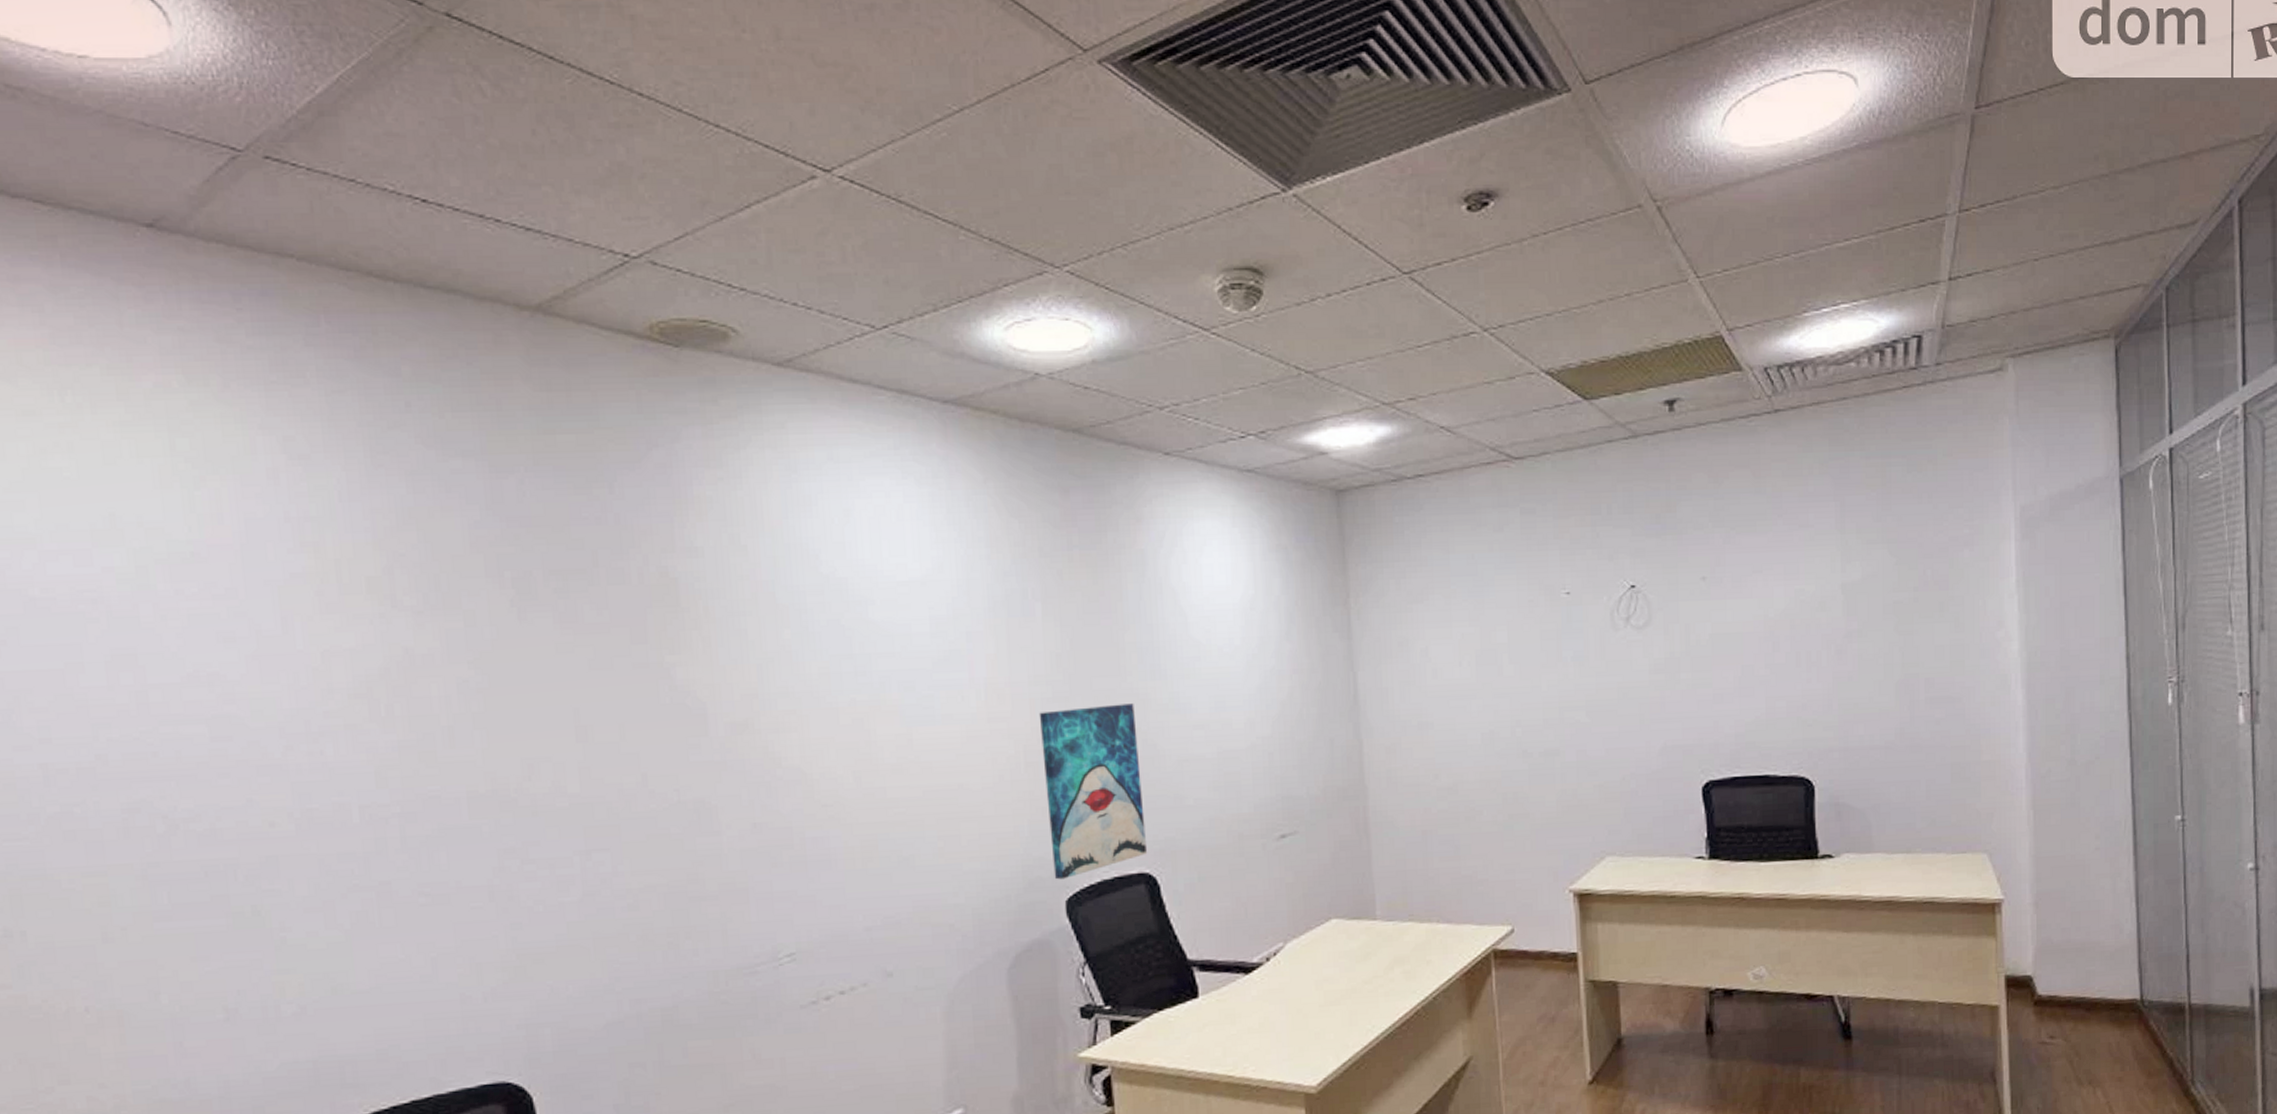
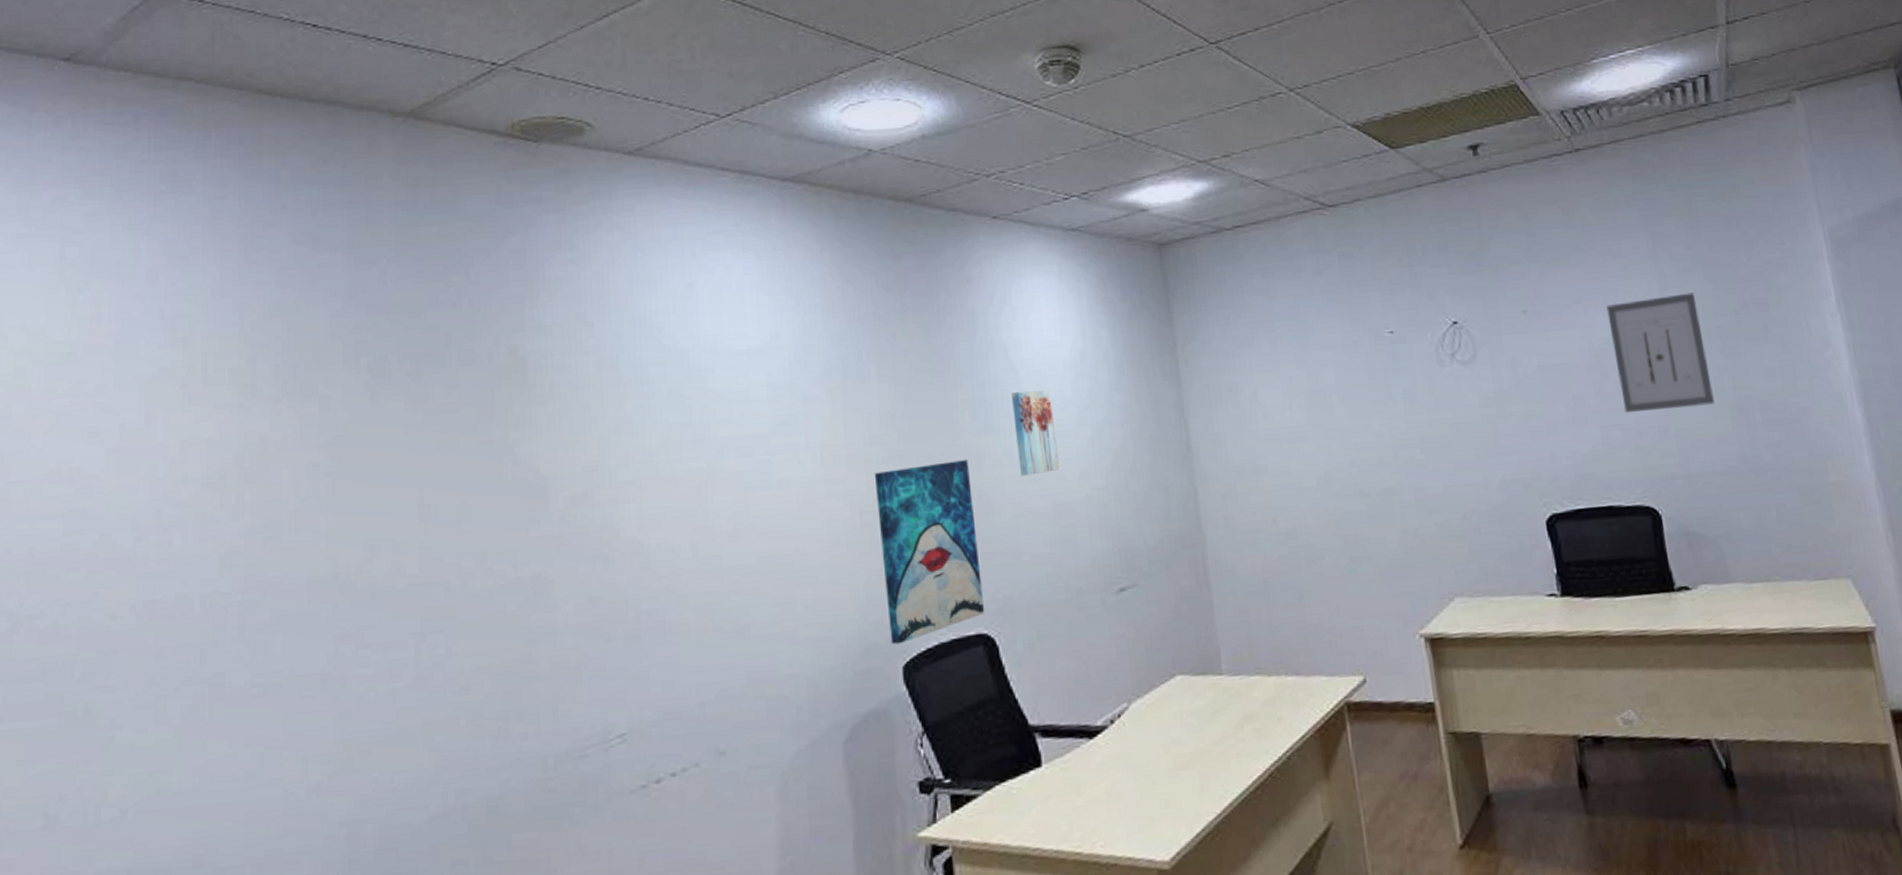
wall art: none [1180,636,1225,722] -> present [1011,390,1059,476]
wall art: none [1786,566,1881,686] -> present [1606,292,1715,414]

